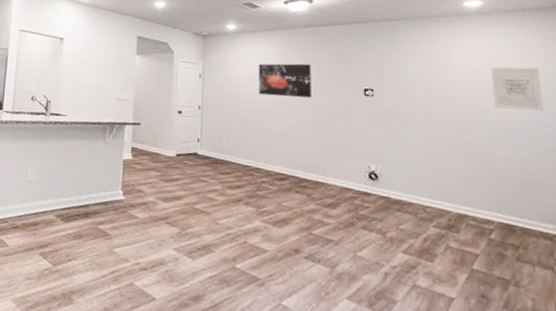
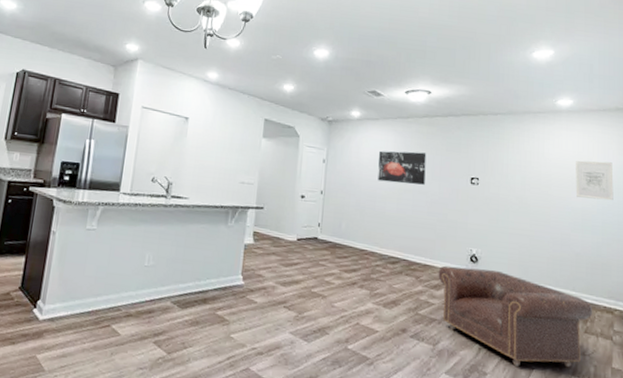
armchair: none [332,183,526,300] -> present [438,265,593,368]

